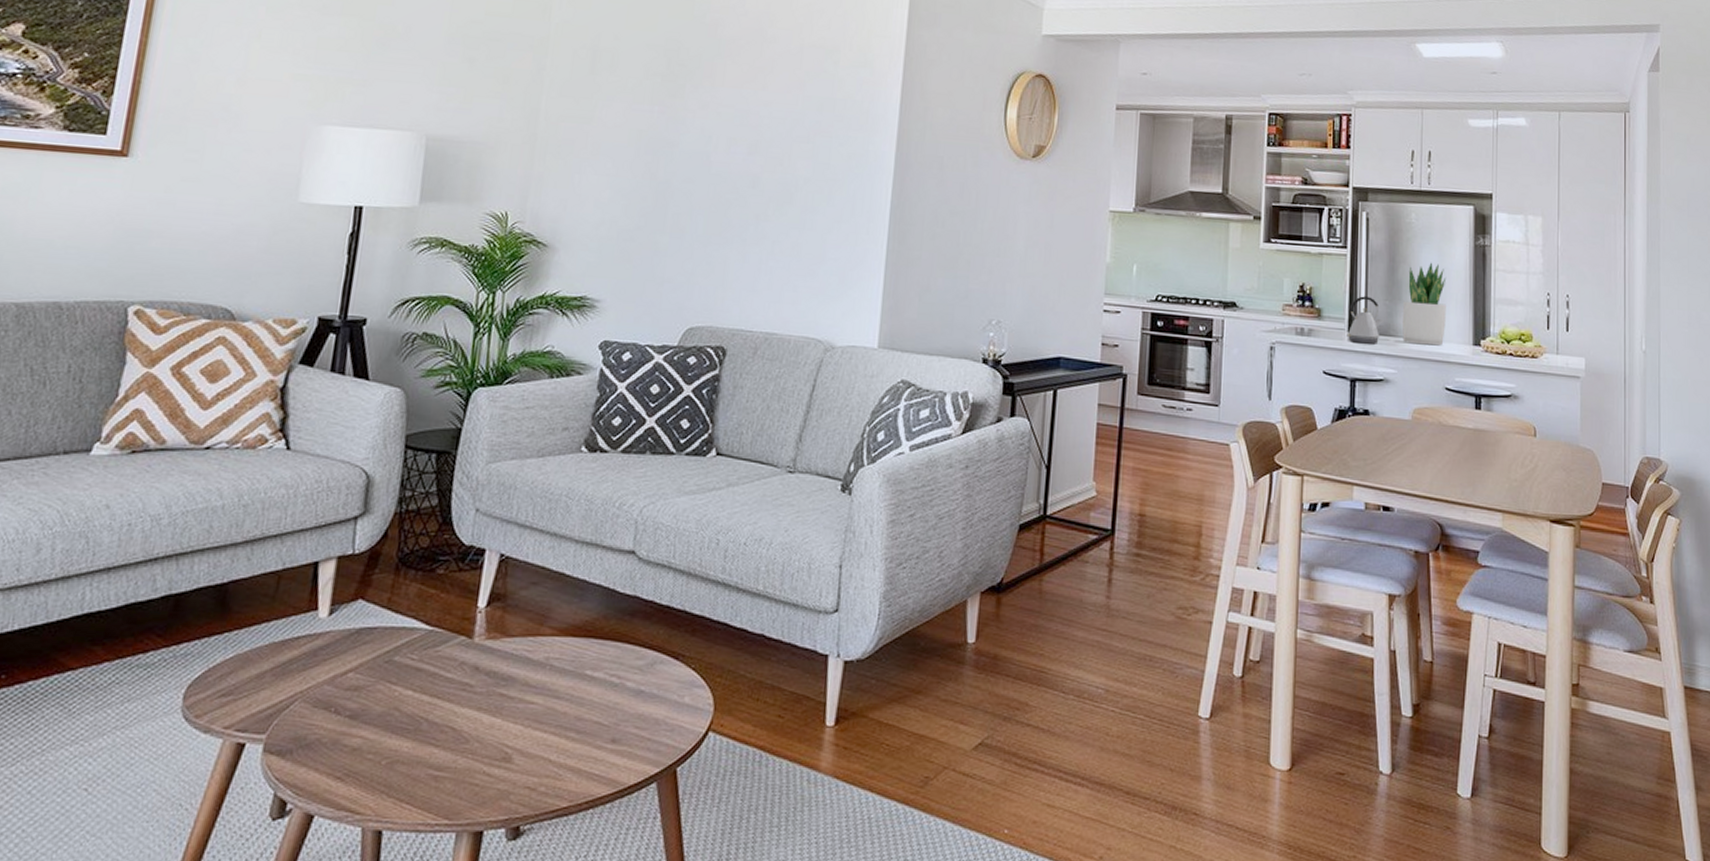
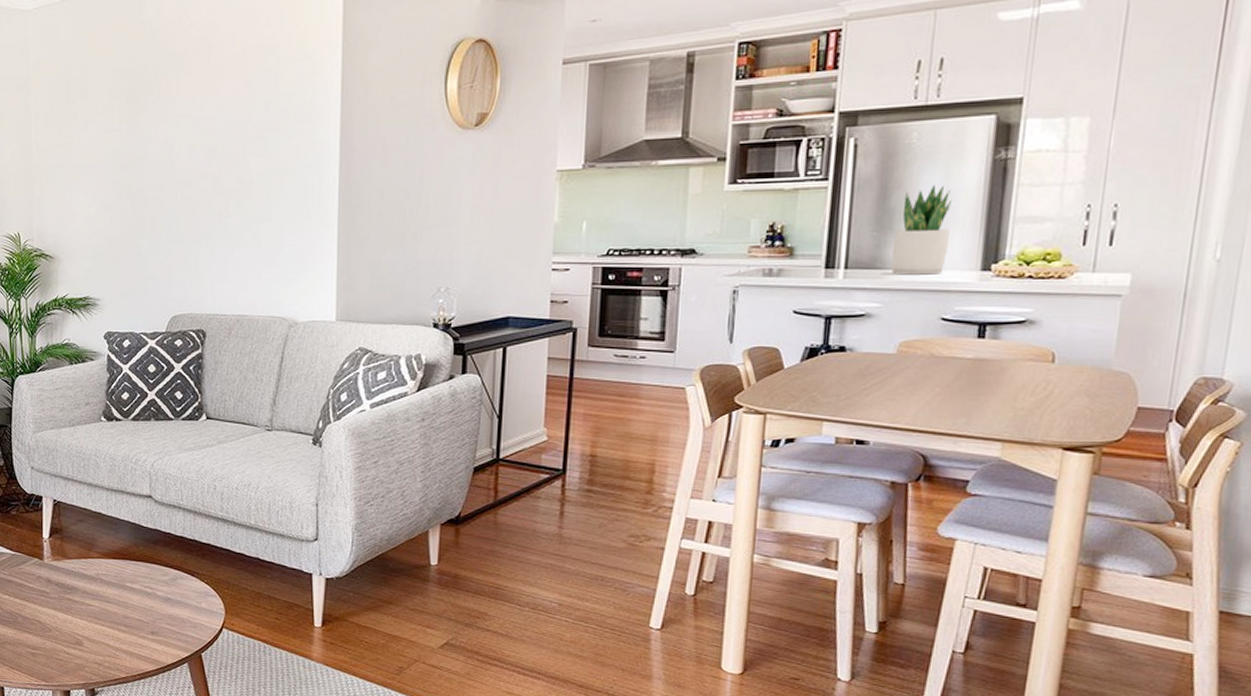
kettle: present [1347,296,1384,346] -> none [823,229,869,281]

